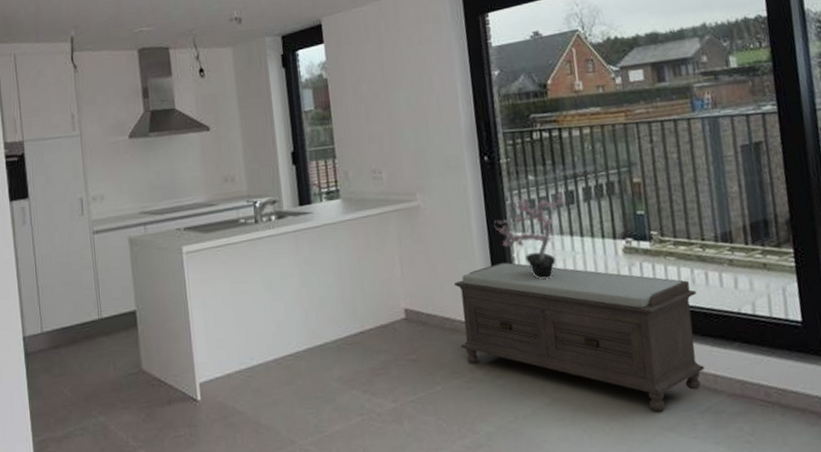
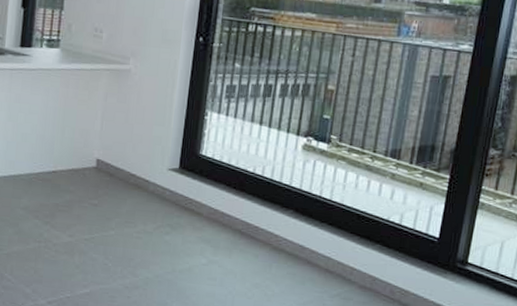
bench: present [453,262,705,412] -> none [139,135,357,289]
potted plant: present [494,192,564,280] -> none [194,81,262,159]

